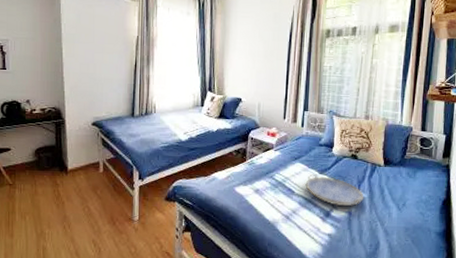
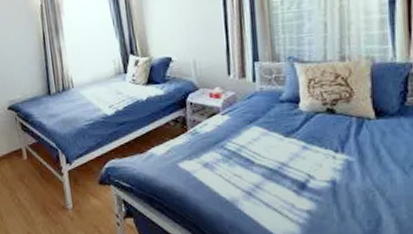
serving tray: present [305,174,364,207] -> none [267,138,352,176]

